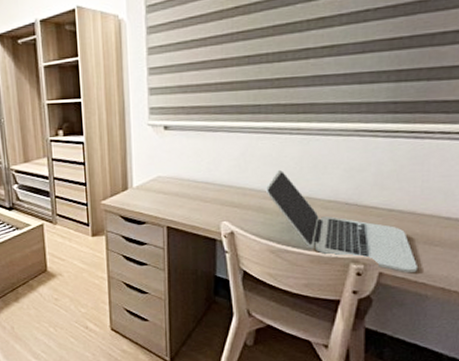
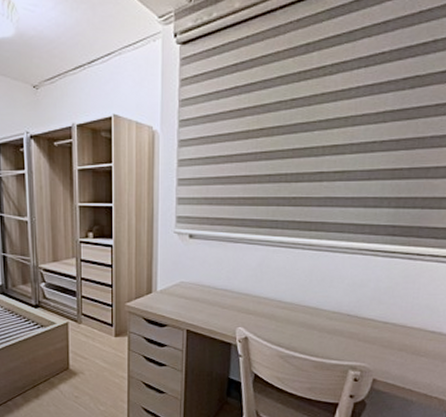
laptop: present [265,169,417,273] -> none [278,281,406,380]

